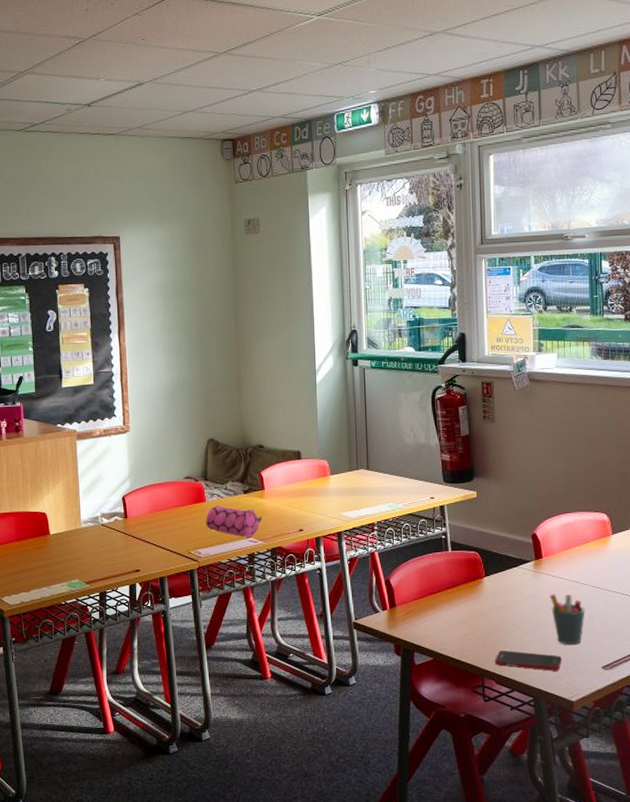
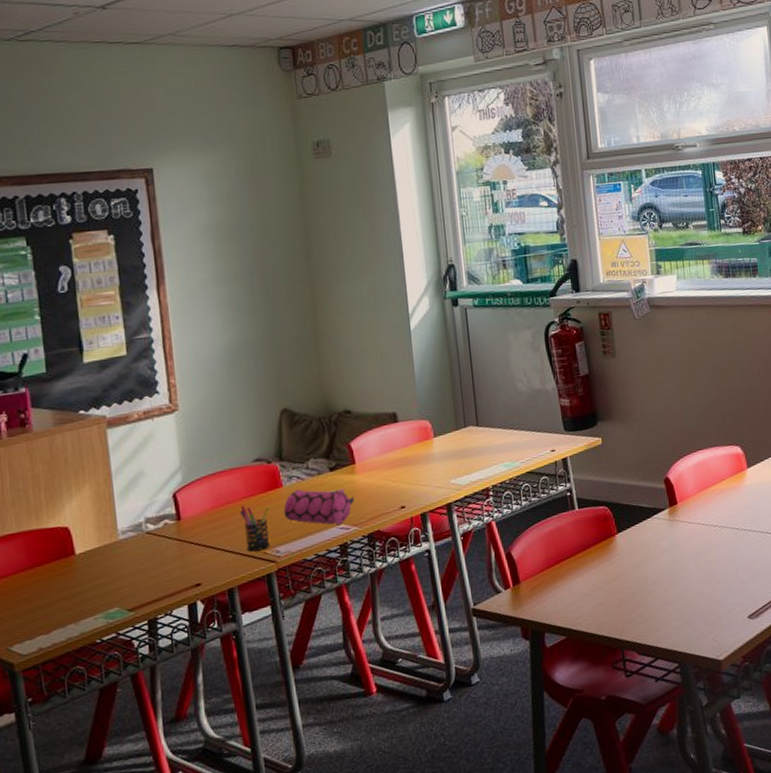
pen holder: none [172,512,195,550] -> present [240,505,271,552]
cell phone: present [495,650,562,671] -> none [634,611,706,634]
pen holder: present [550,594,585,645] -> none [688,540,726,598]

